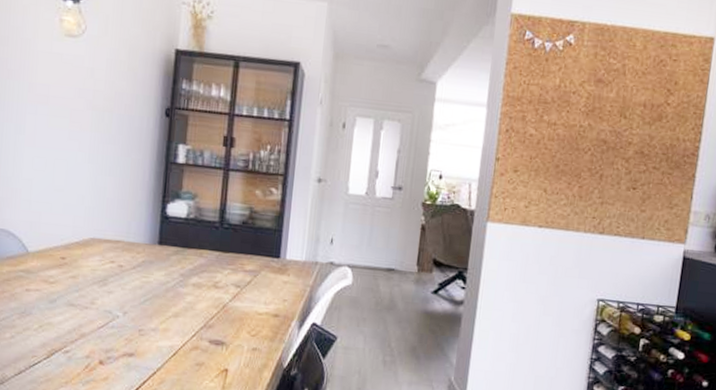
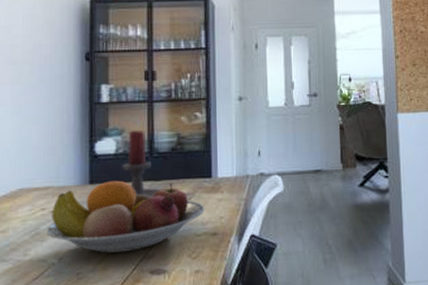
fruit bowl: none [113,244,269,318] -> present [46,180,205,254]
candle holder: none [191,196,227,269] -> present [122,130,160,199]

